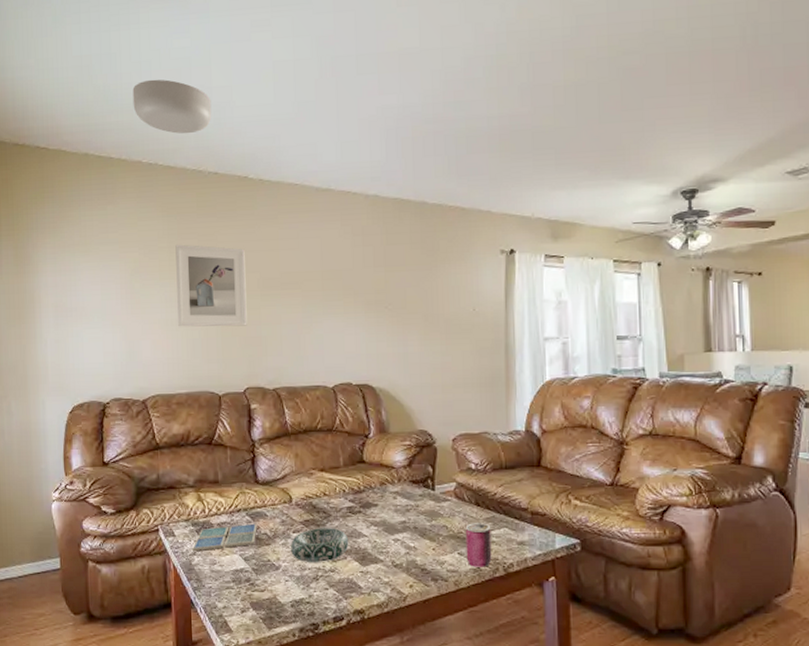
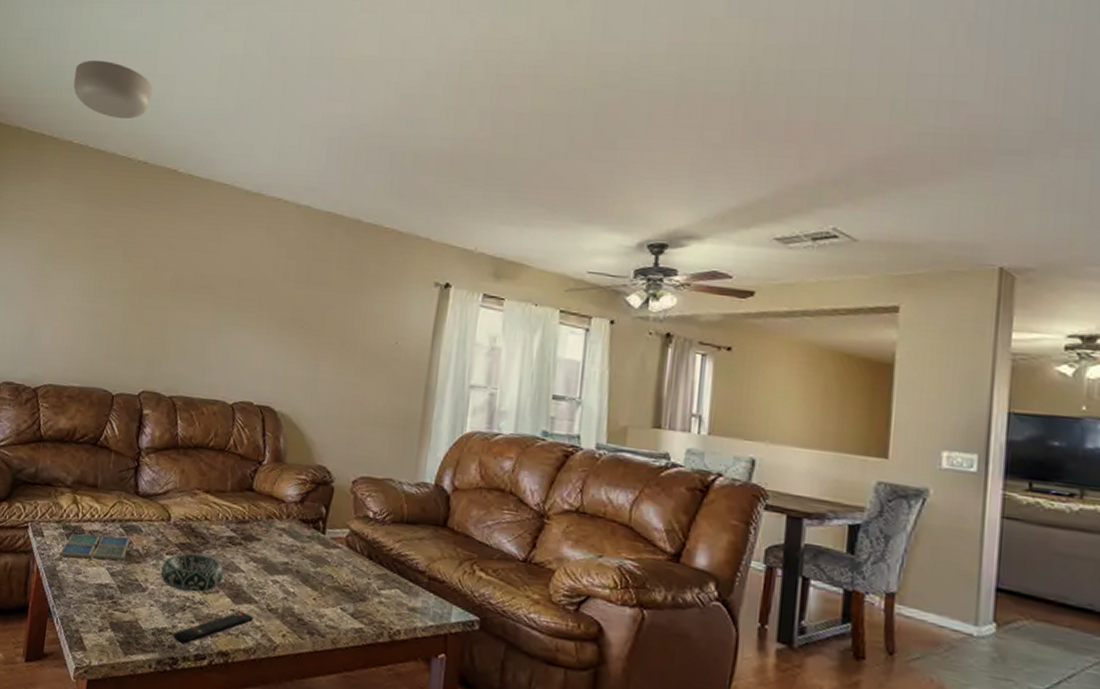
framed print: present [175,244,247,327] -> none [82,231,163,326]
remote control: none [311,573,382,609] -> present [173,612,254,644]
can: present [465,523,492,567] -> none [349,577,381,629]

